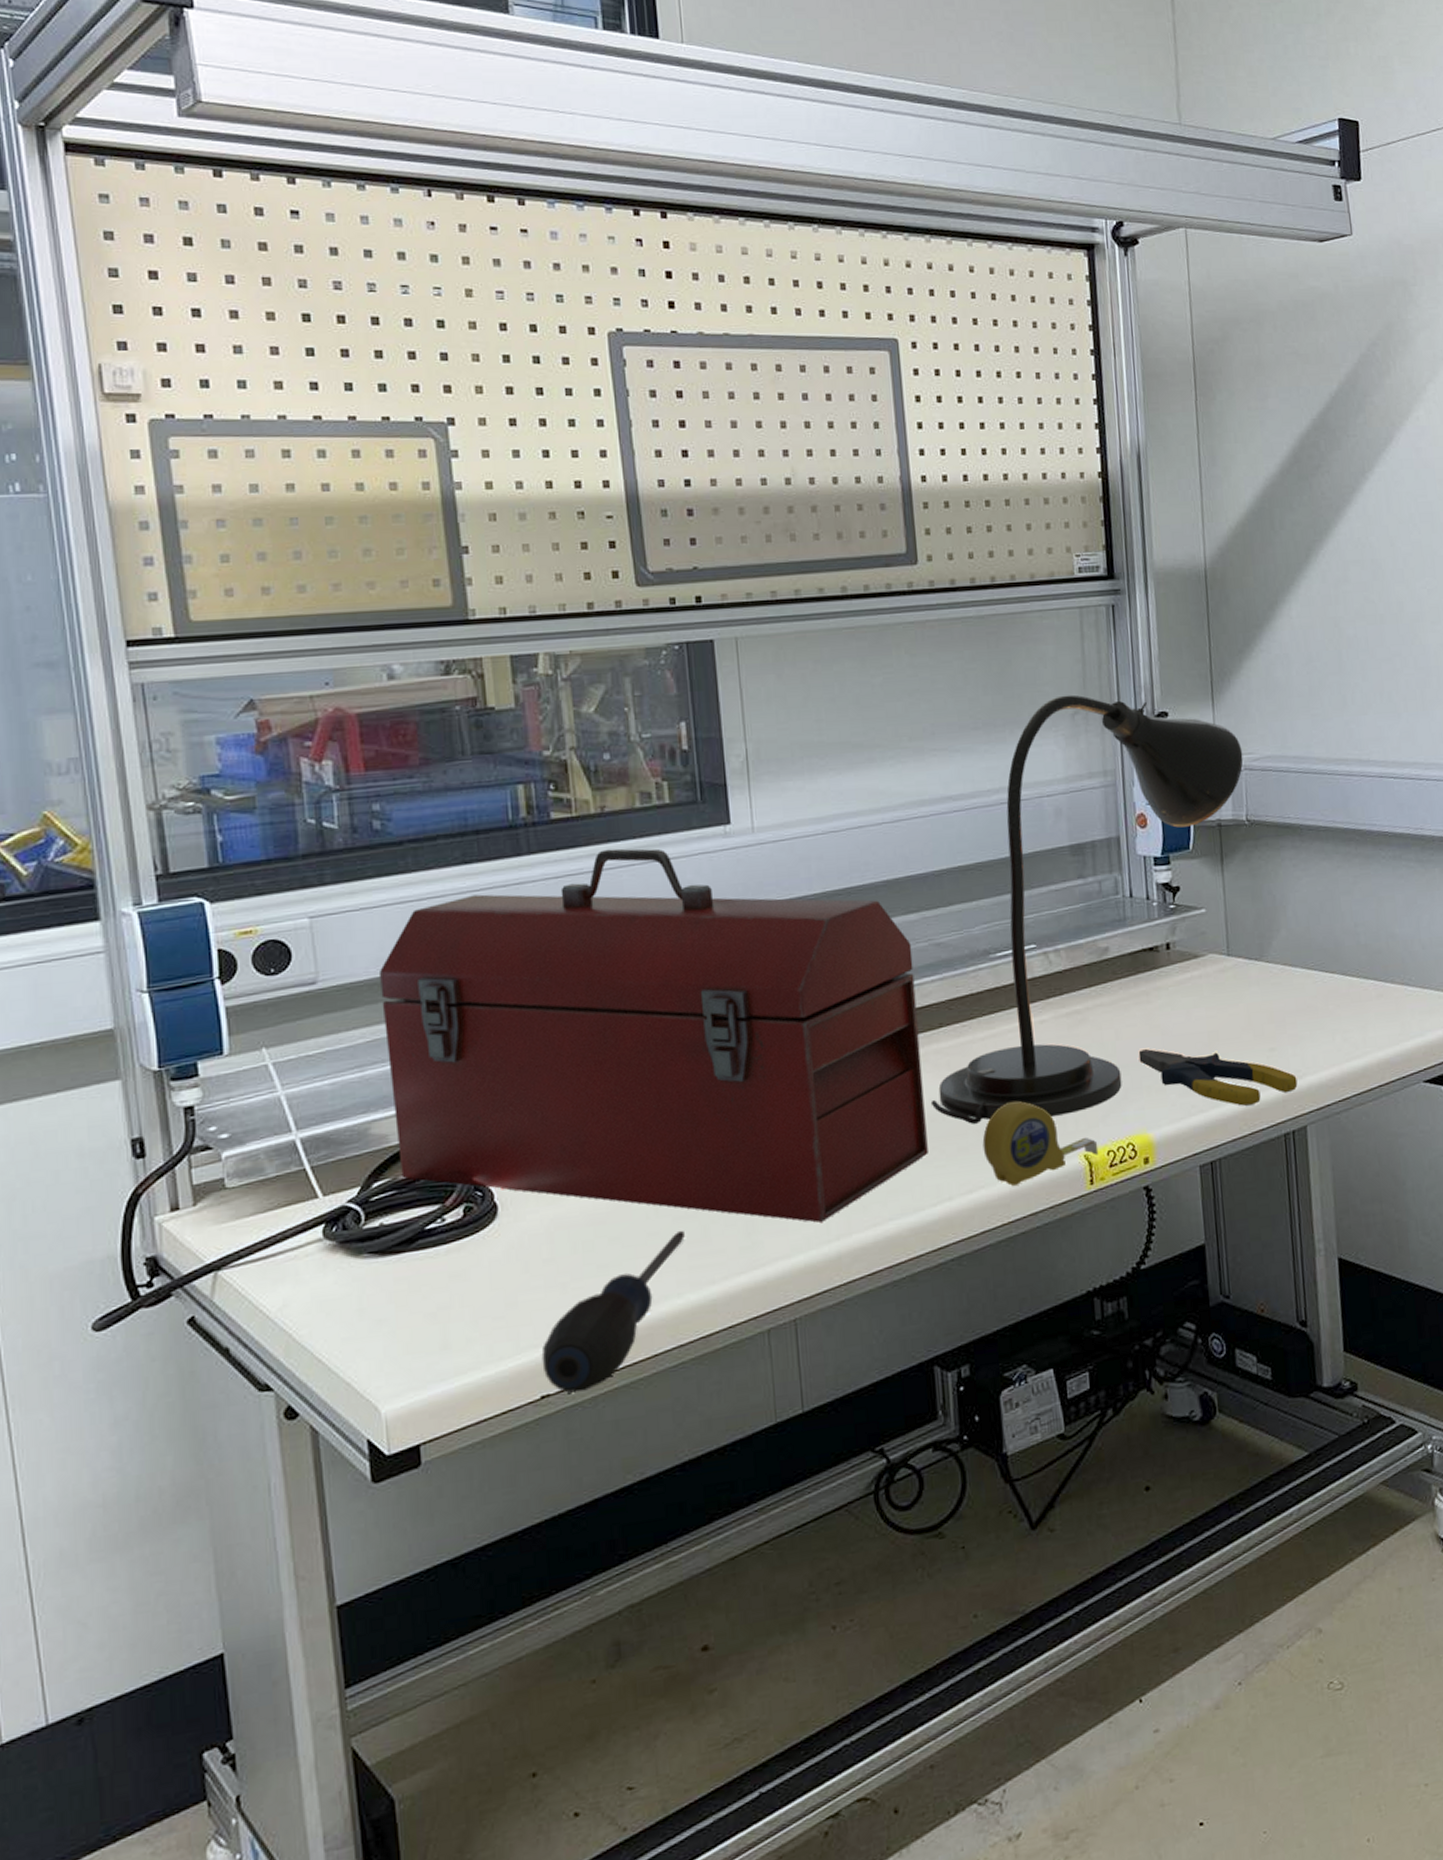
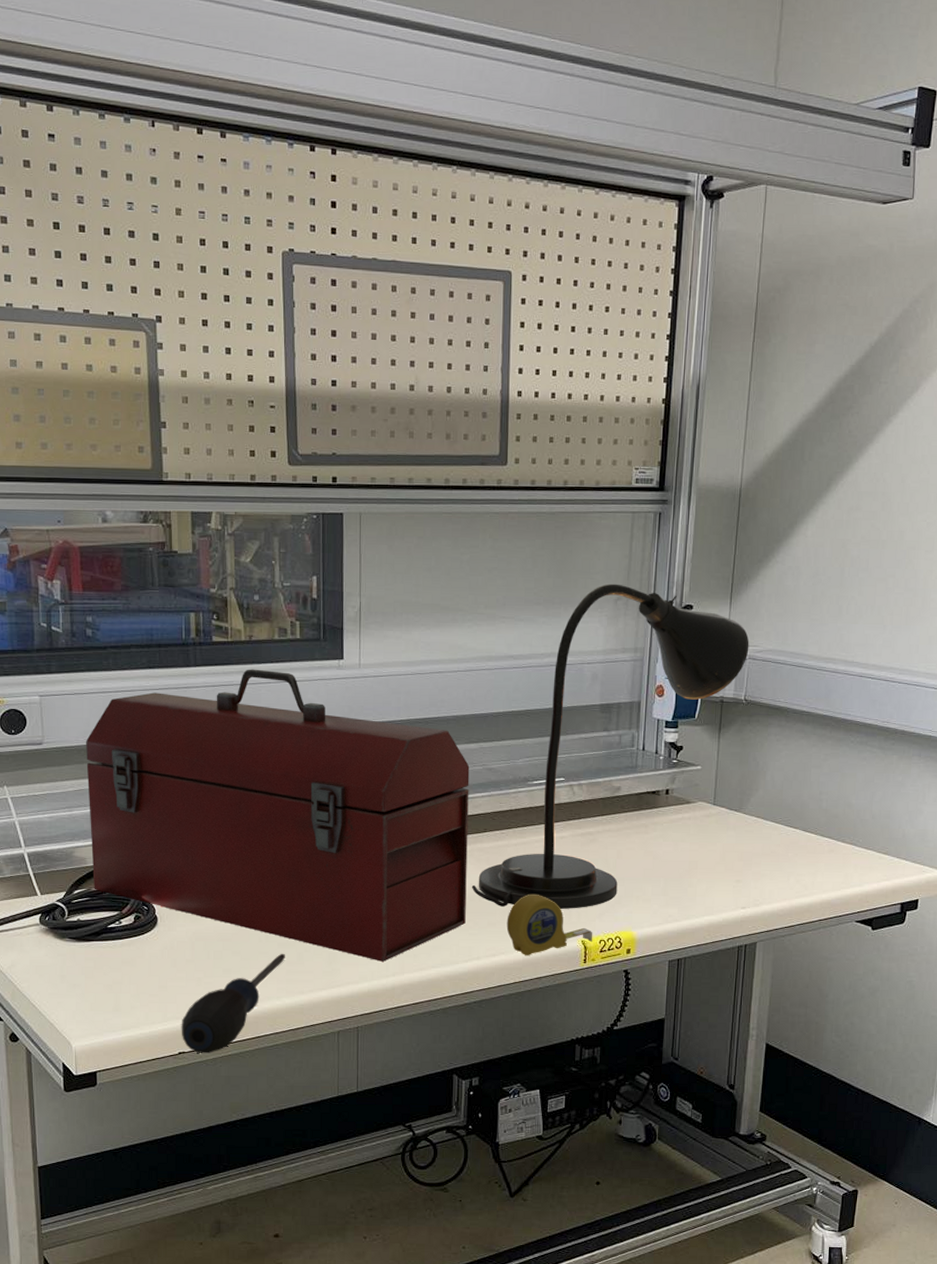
pliers: present [1138,1048,1298,1106] -> none [633,867,755,921]

